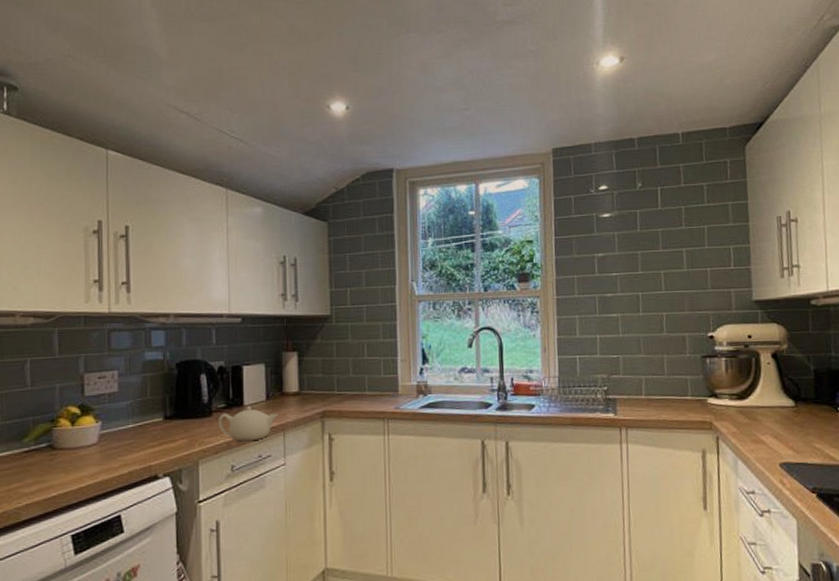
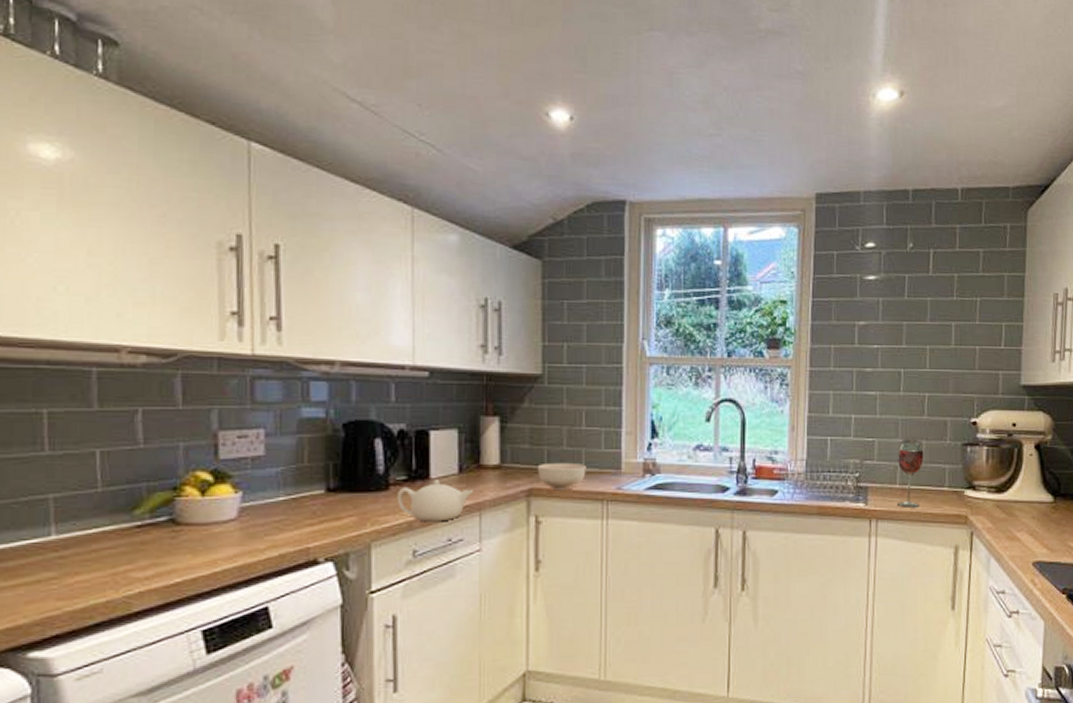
bowl: none [329,387,369,412] -> present [537,462,586,491]
wineglass: none [641,355,667,416] -> present [897,440,924,508]

